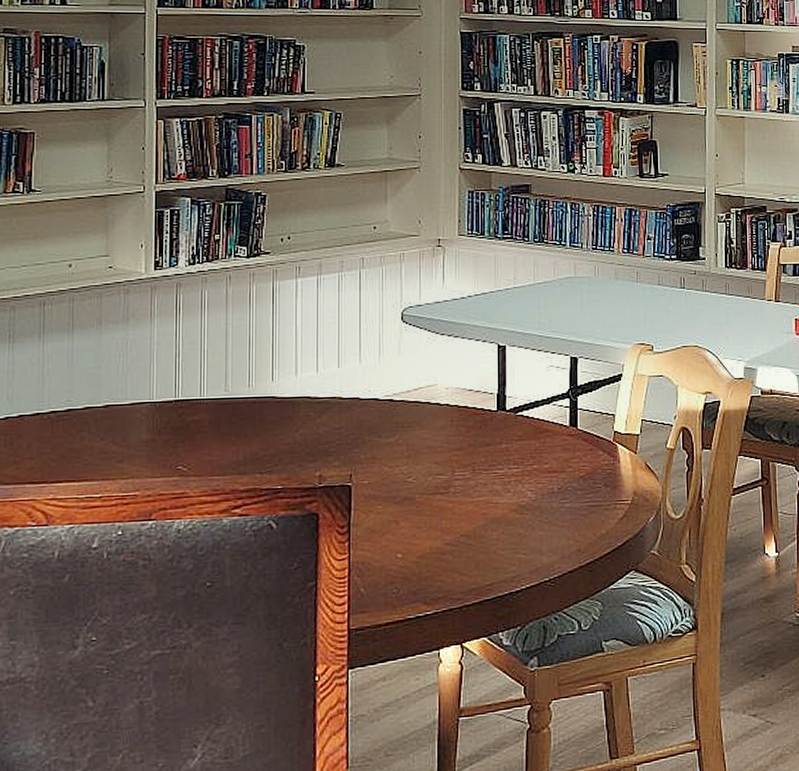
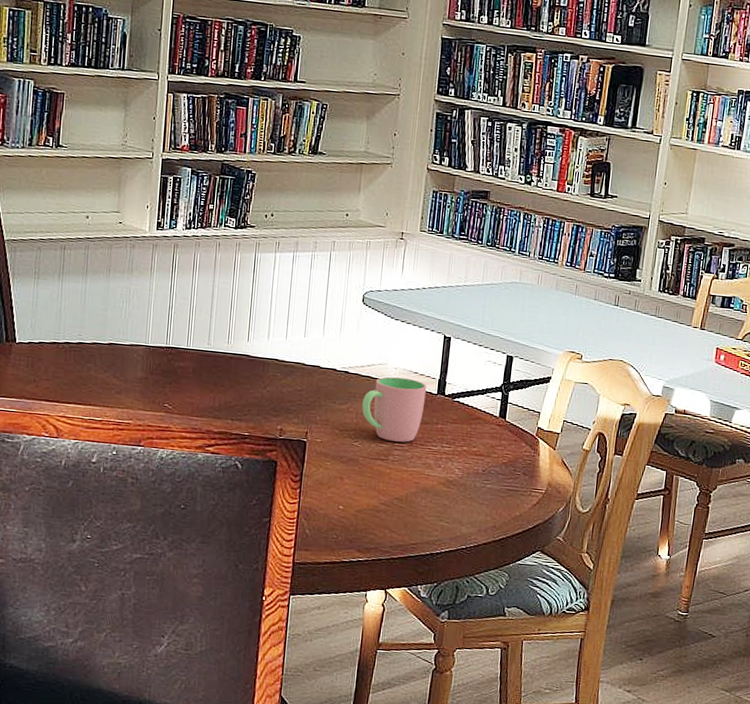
cup: none [413,397,485,471] -> present [362,376,427,442]

